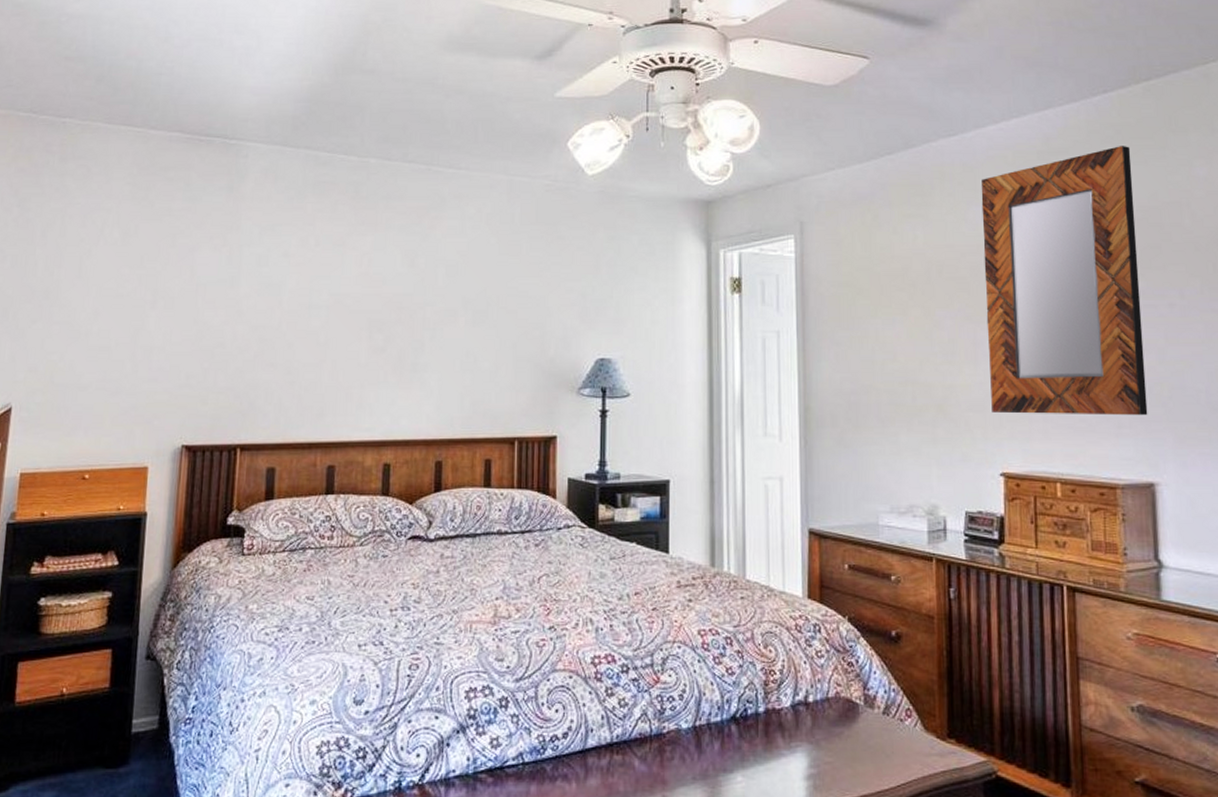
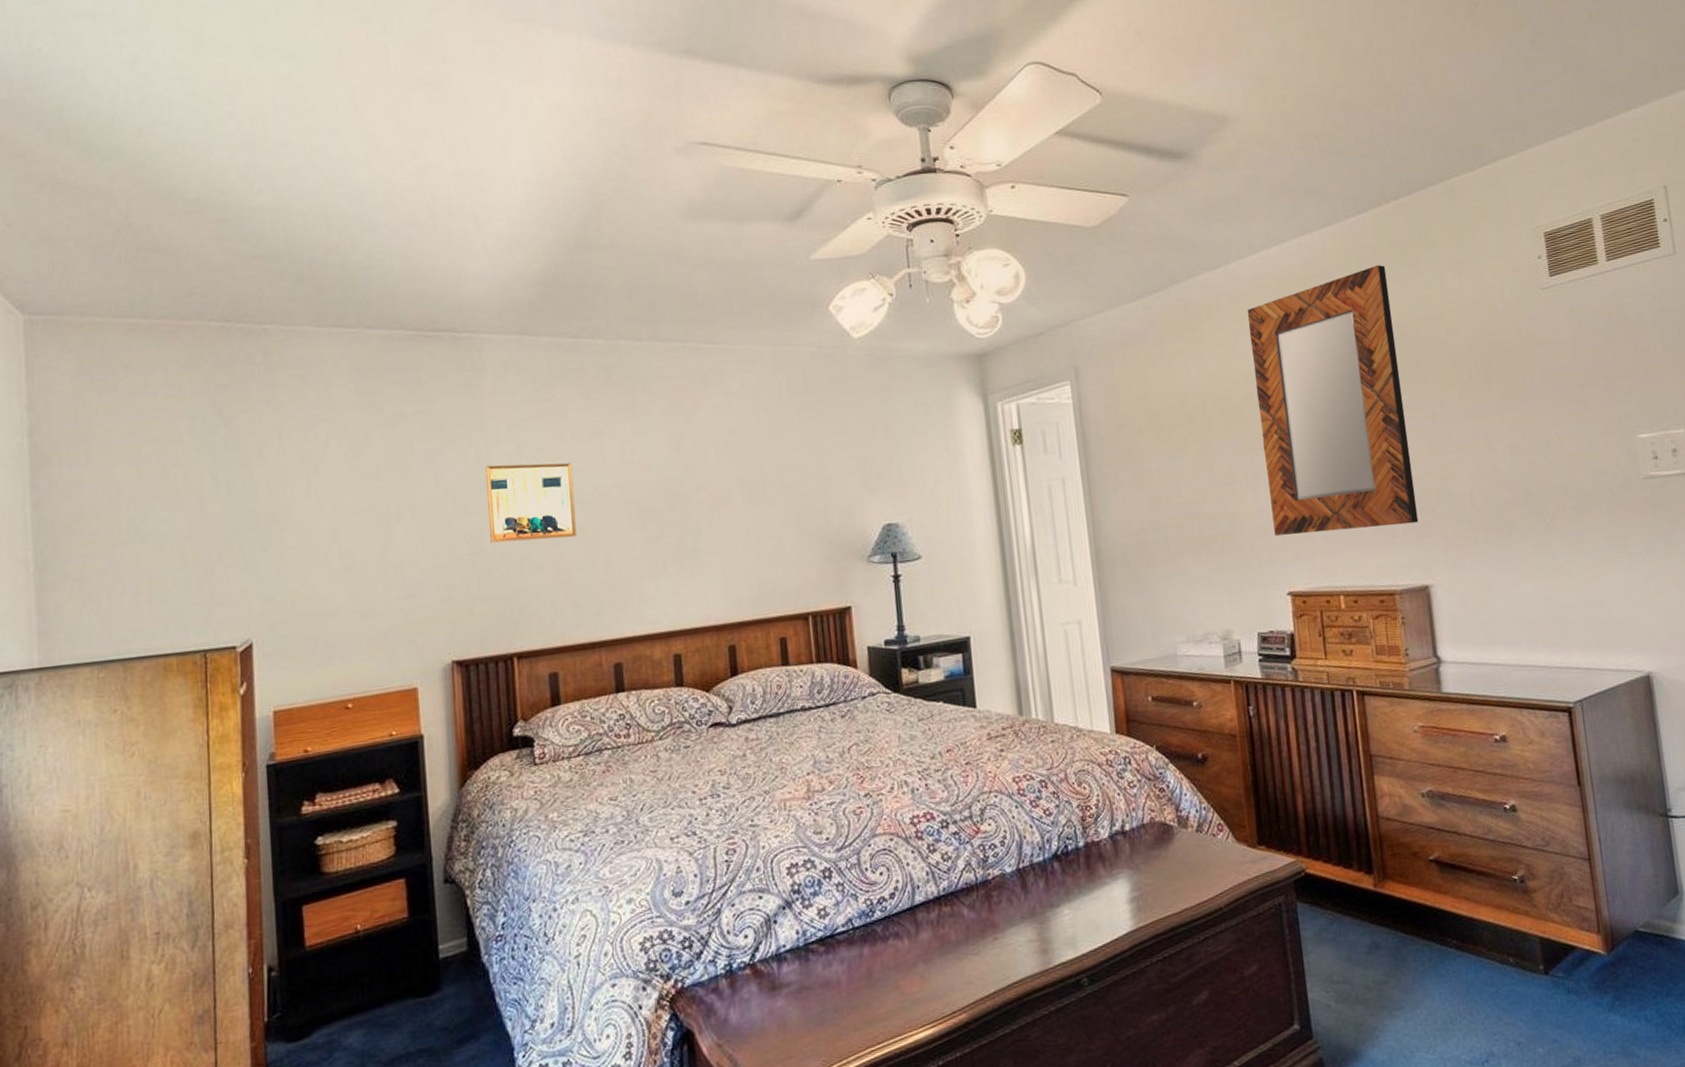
wall art: none [231,264,313,340] -> present [485,463,577,543]

